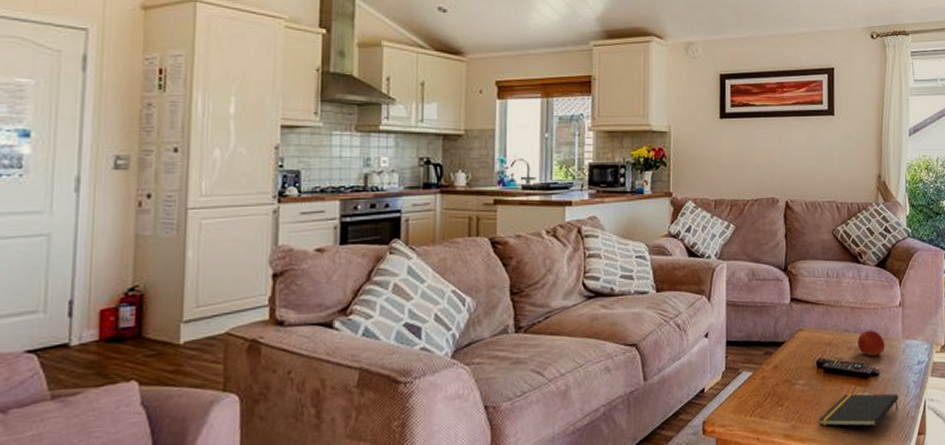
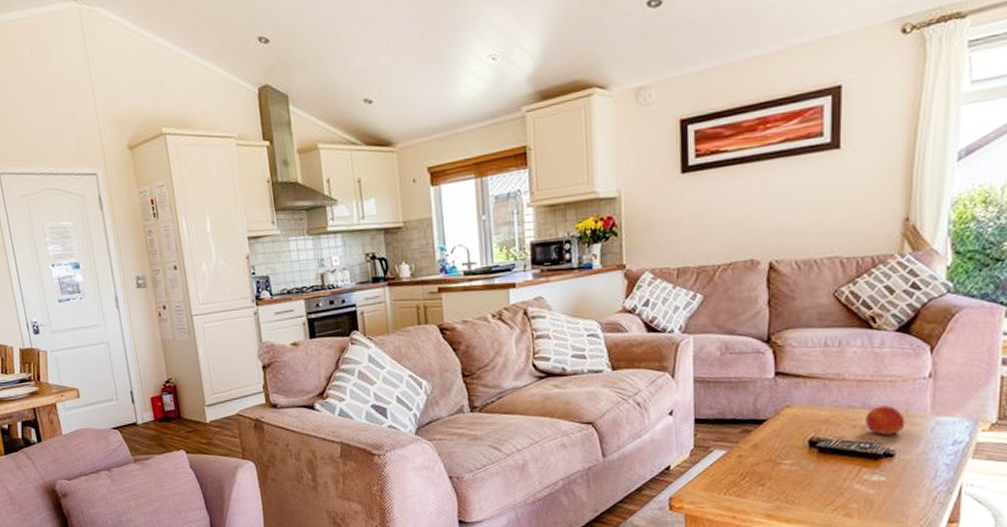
notepad: present [818,393,898,427] -> none [810,476,921,511]

